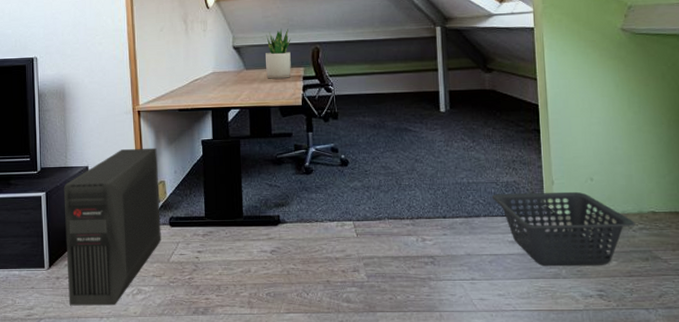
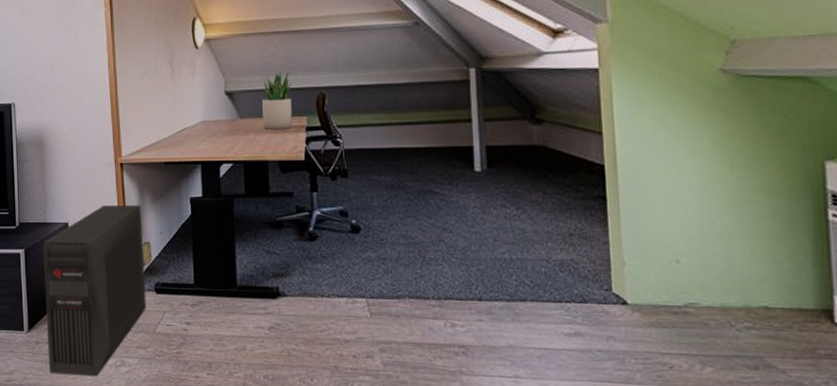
laundry basket: present [491,191,636,267] -> none [541,274,740,372]

